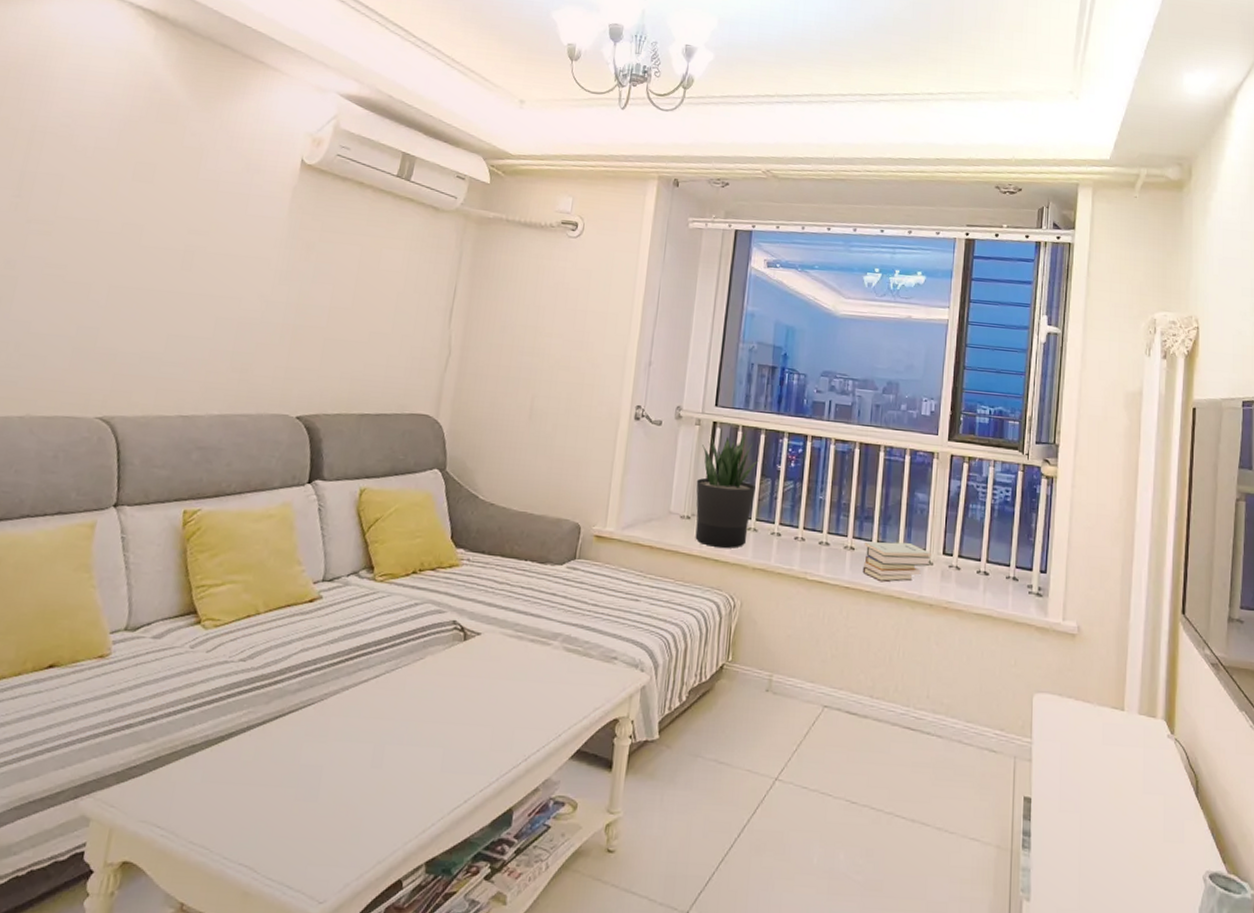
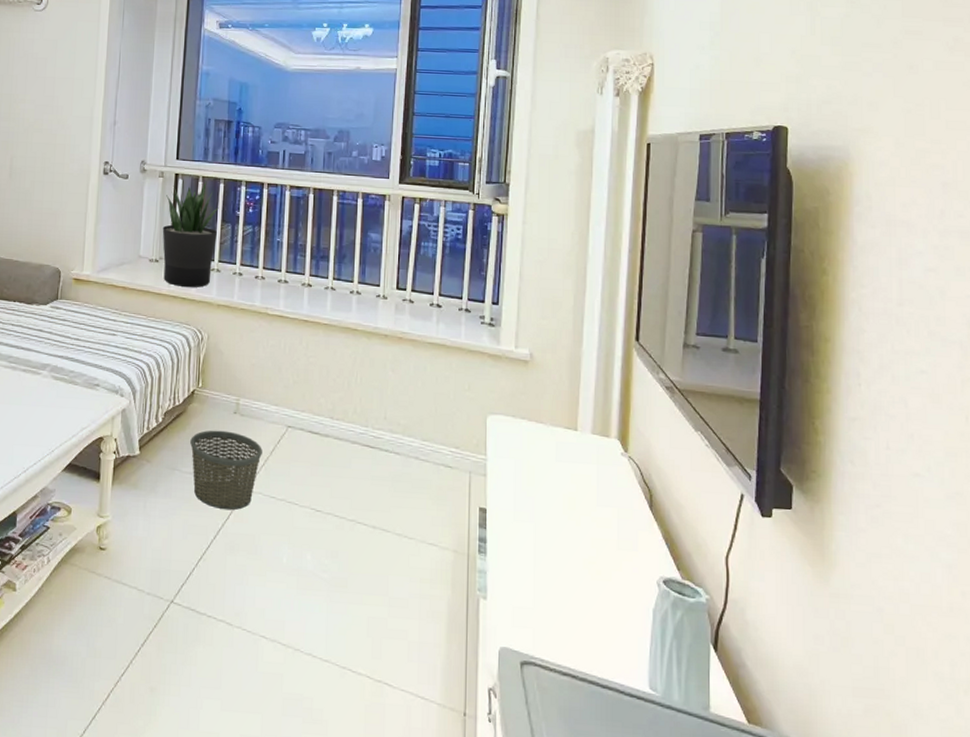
basket: none [716,710,795,803] -> present [190,430,262,510]
books: present [862,541,932,582] -> none [320,278,386,316]

